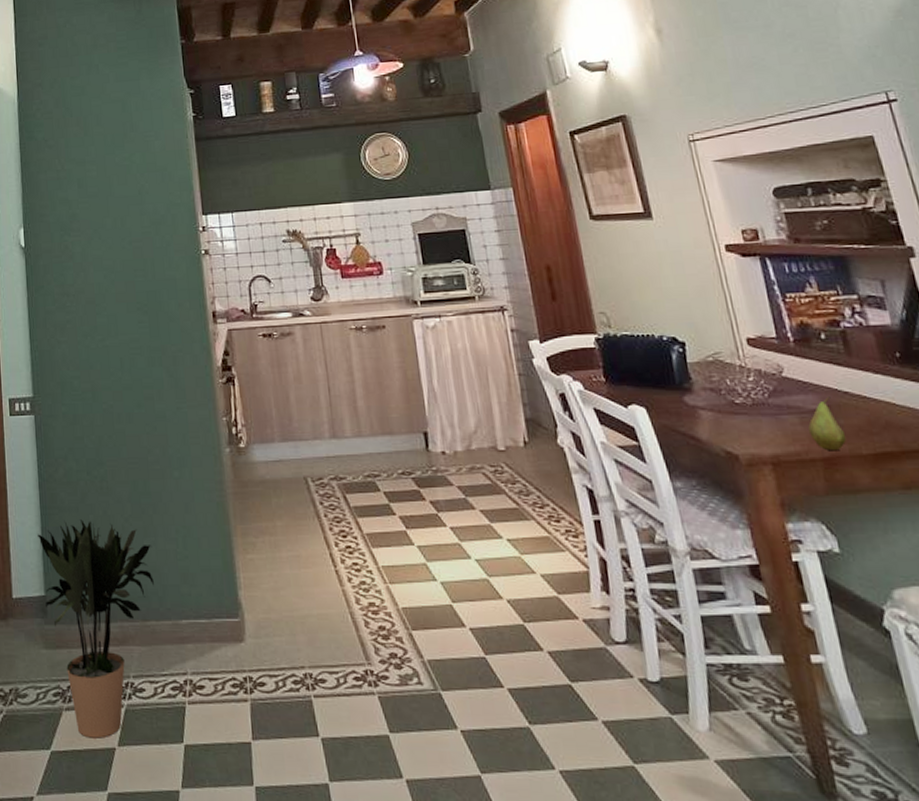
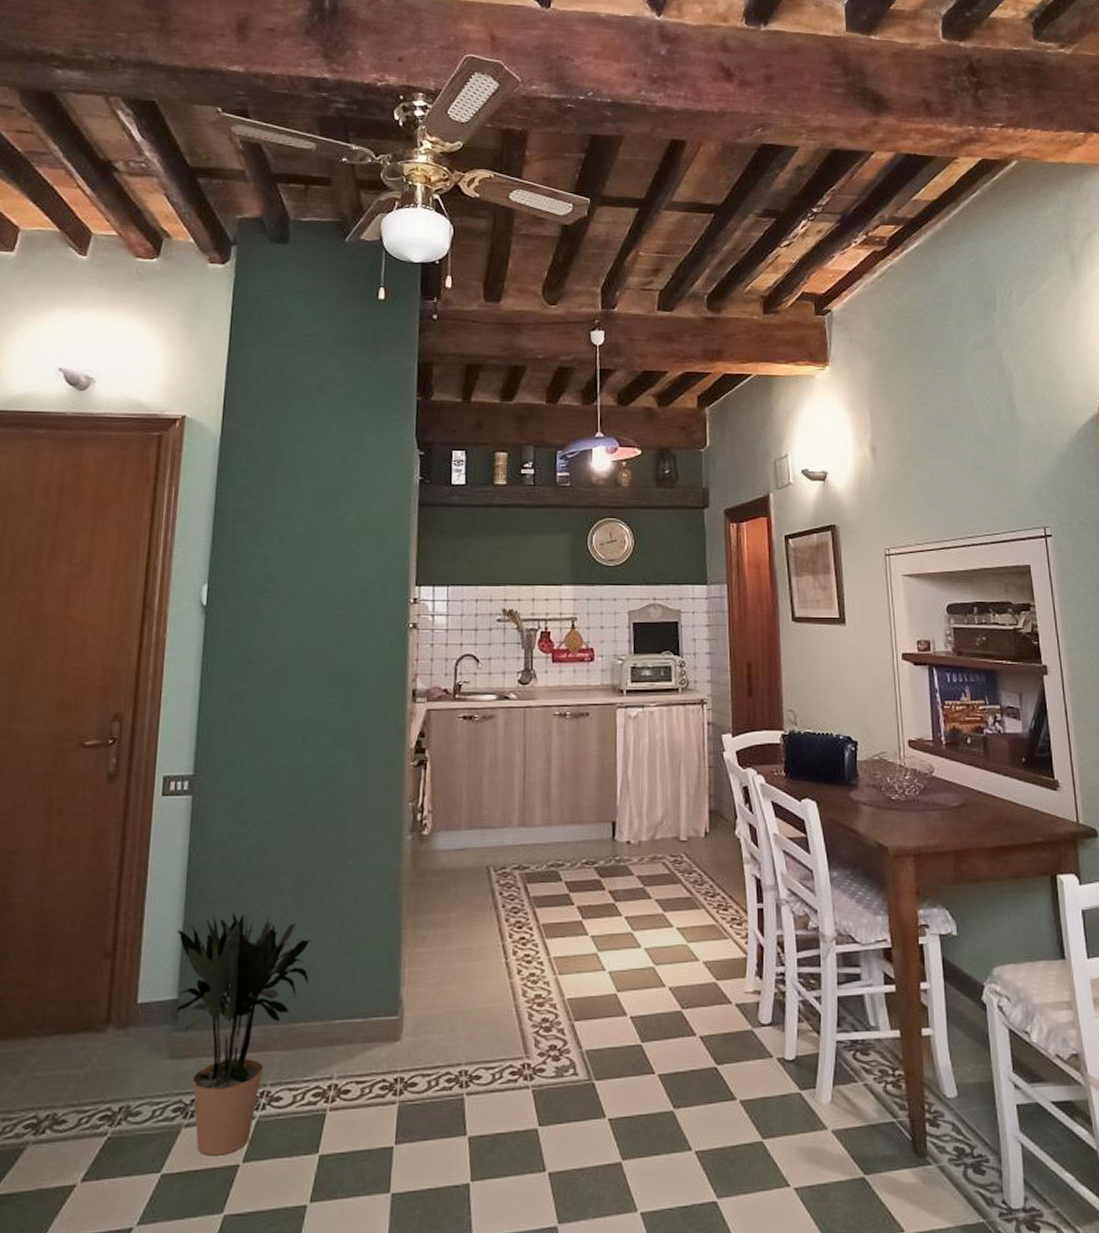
fruit: present [808,397,847,451] -> none [947,796,975,845]

